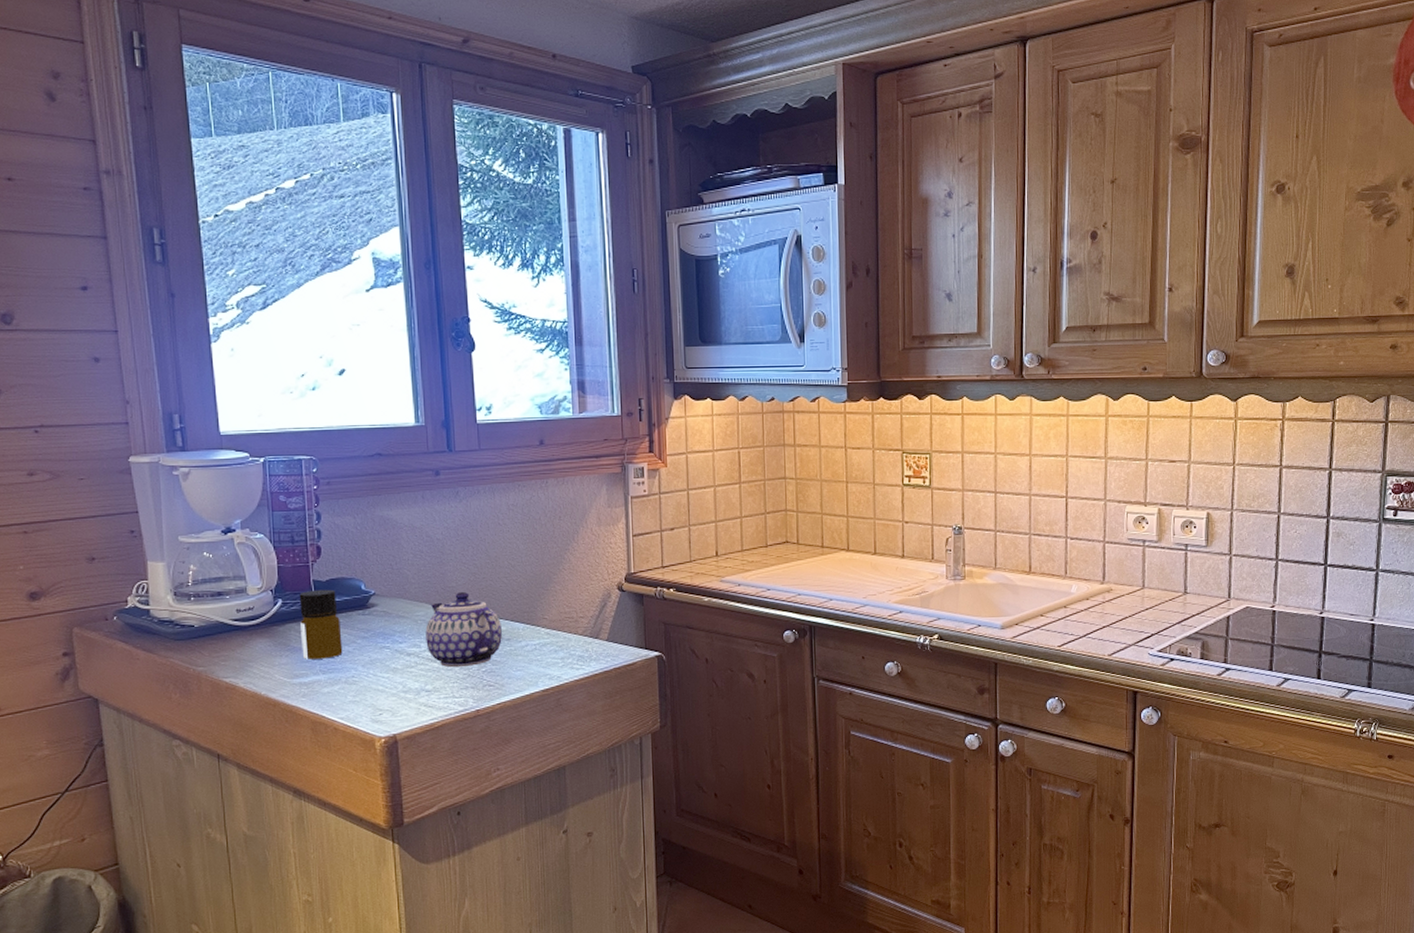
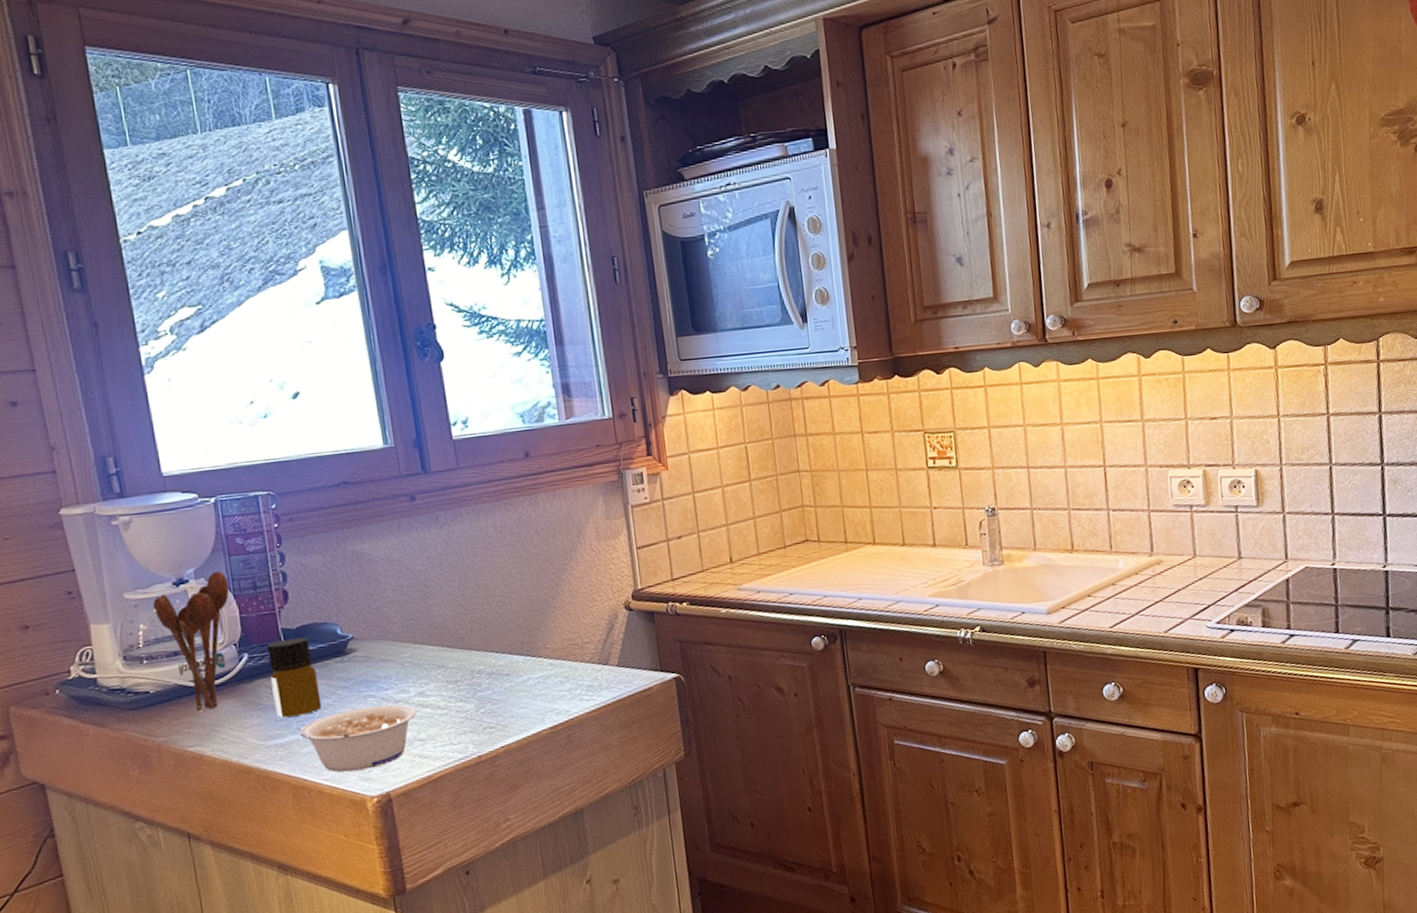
utensil holder: none [203,524,270,648] -> present [152,571,230,712]
legume: none [322,656,425,713] -> present [300,704,416,773]
teapot: present [425,591,502,668] -> none [413,626,501,712]

